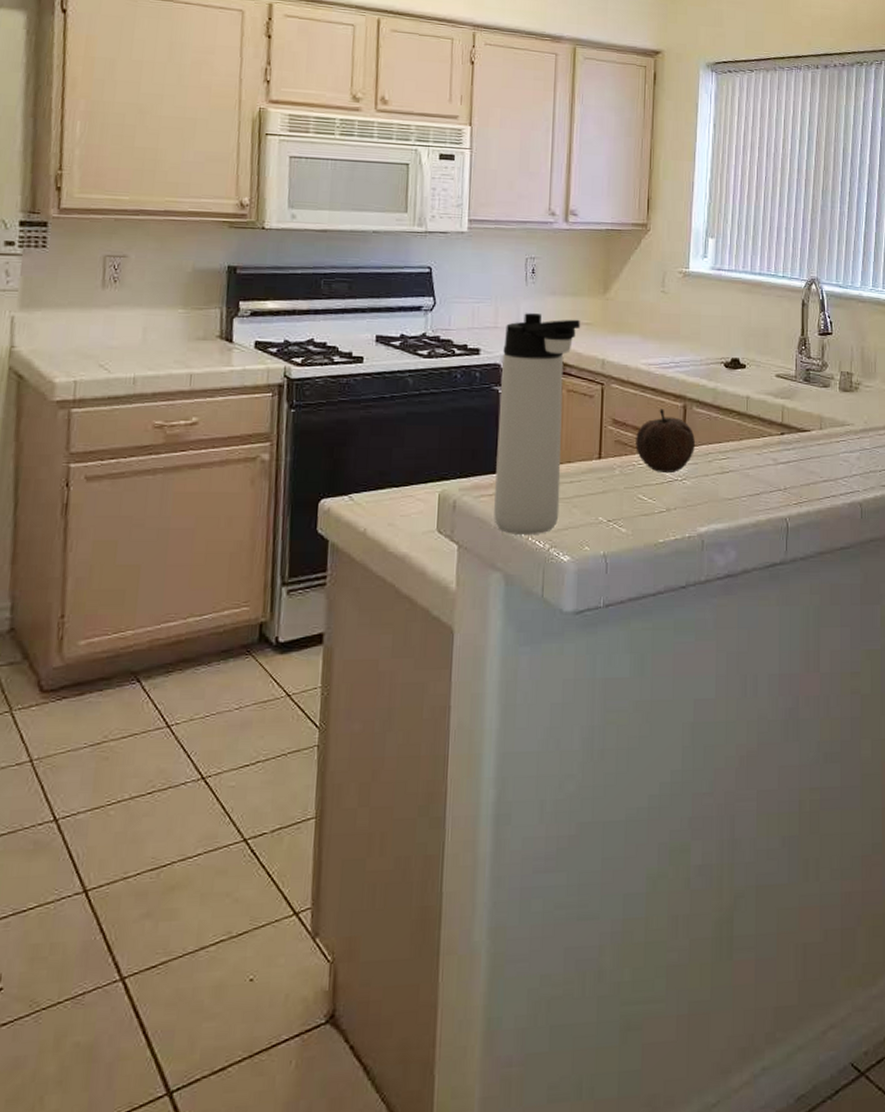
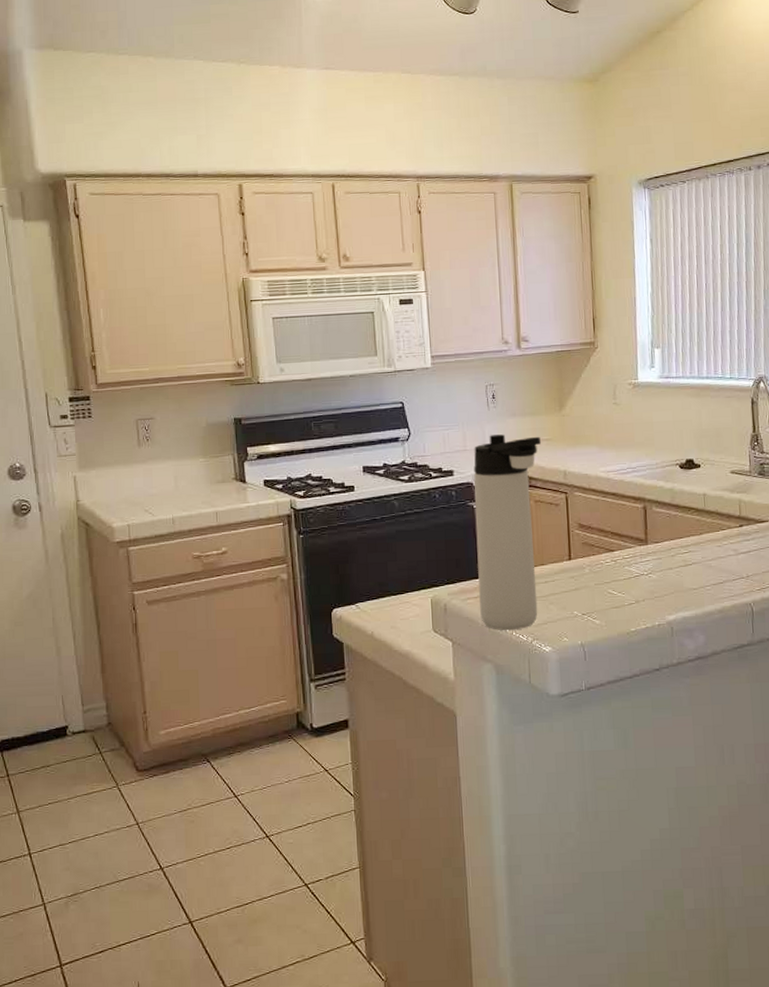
fruit: present [636,408,695,474] -> none [601,511,657,570]

